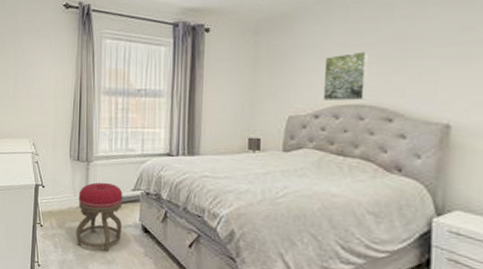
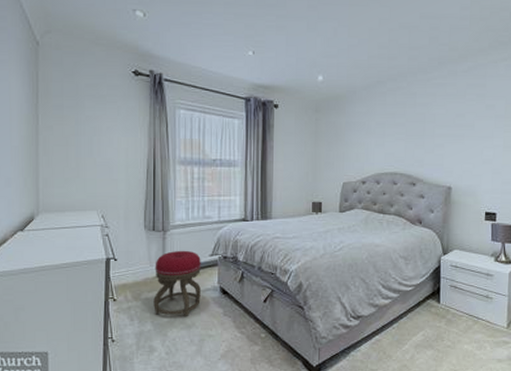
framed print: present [323,51,368,102] -> none [368,130,399,170]

